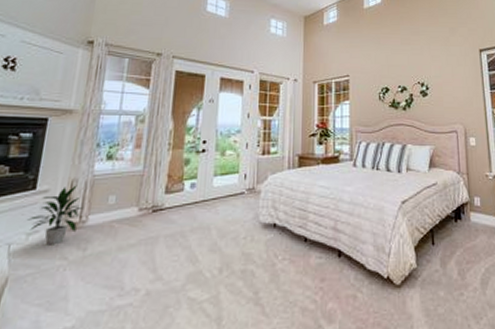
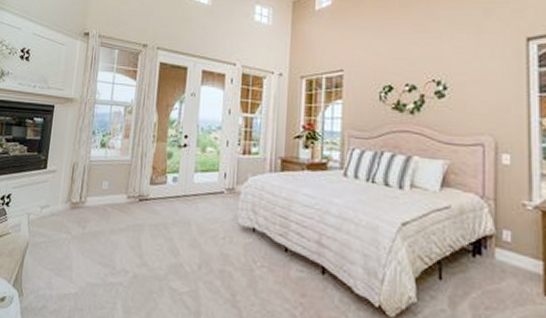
indoor plant: present [27,185,84,246] -> none [41,168,83,220]

